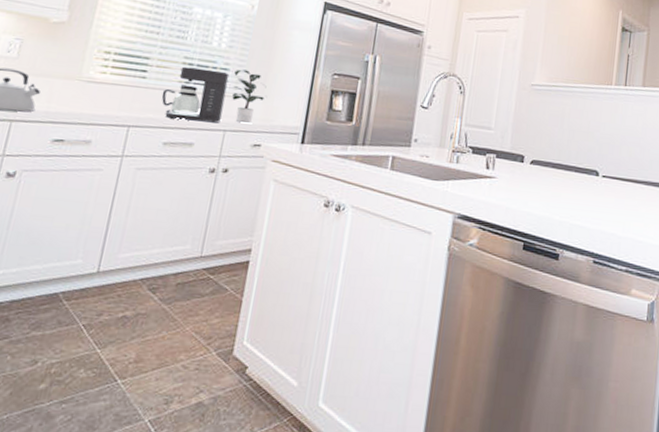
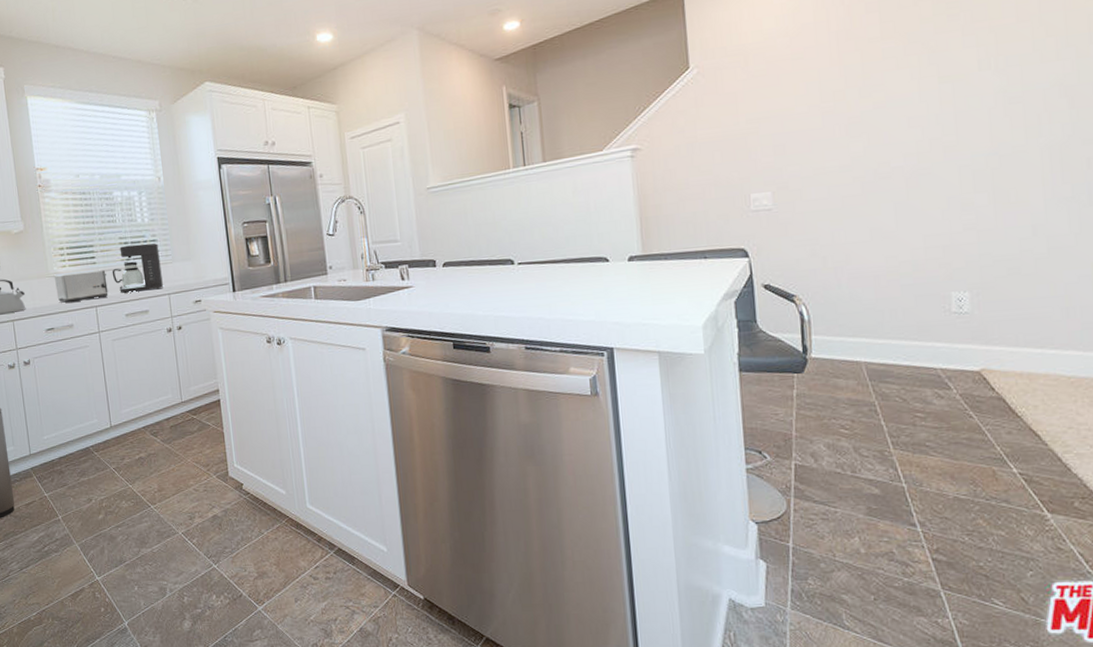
toaster: none [81,79,155,118] -> present [53,269,109,303]
potted plant: present [232,69,267,124] -> none [162,237,192,285]

